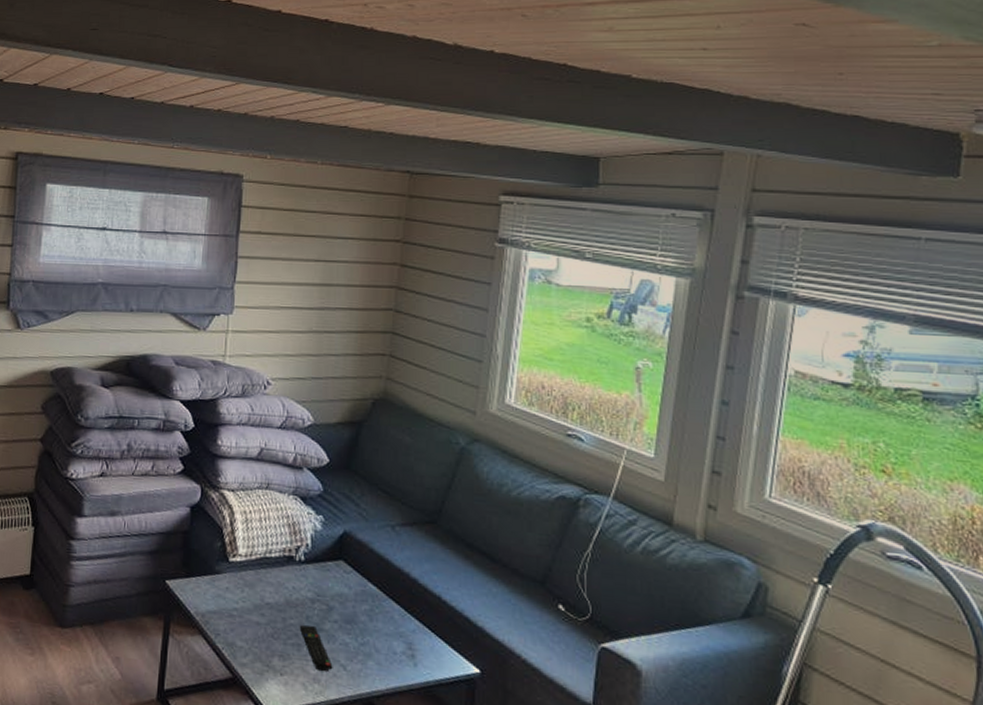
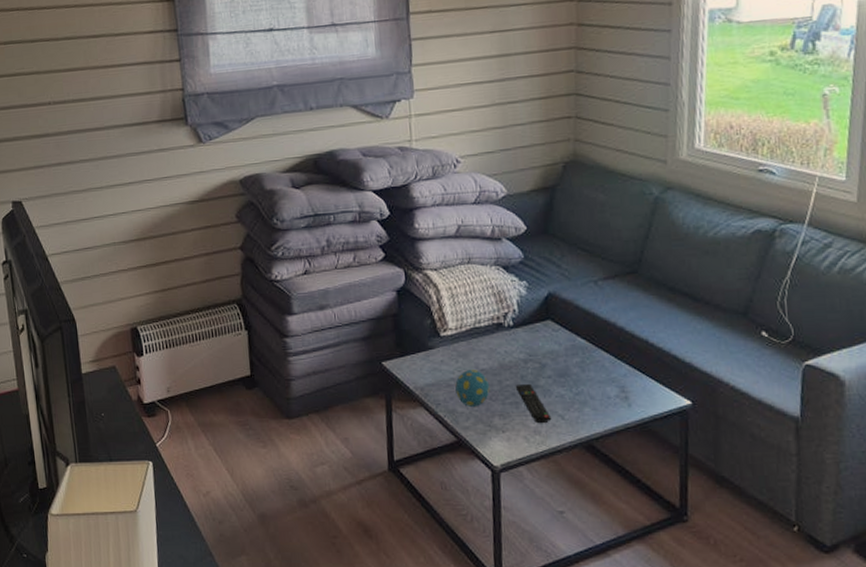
decorative egg: none [237,601,273,643] -> present [455,370,490,407]

